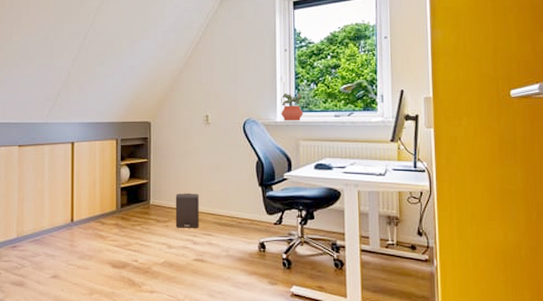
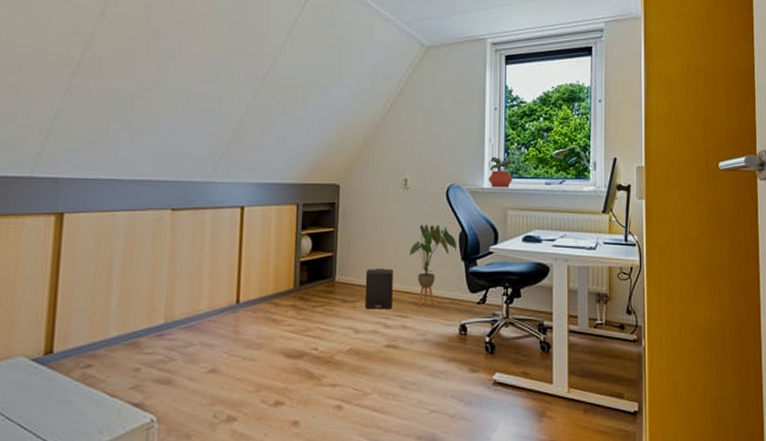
house plant: none [212,155,254,228] -> present [409,225,457,308]

